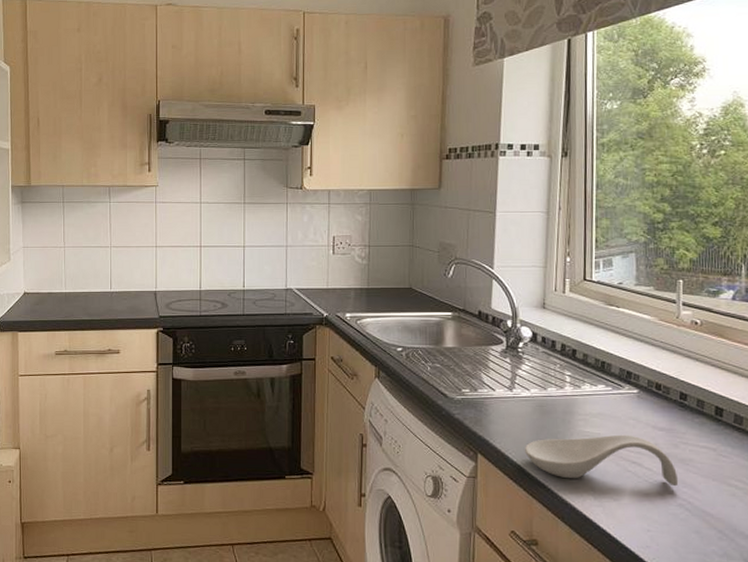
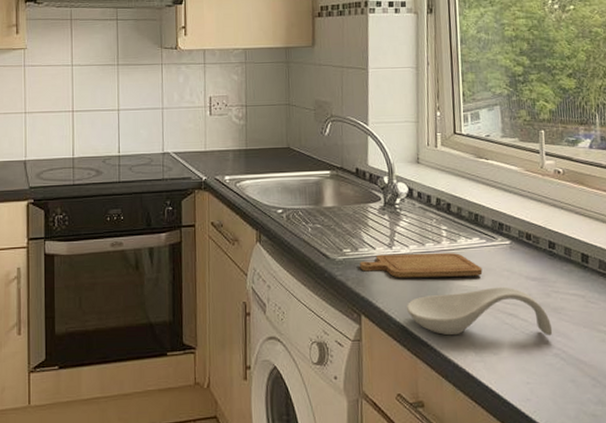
chopping board: none [478,396,607,422] -> present [360,252,483,278]

